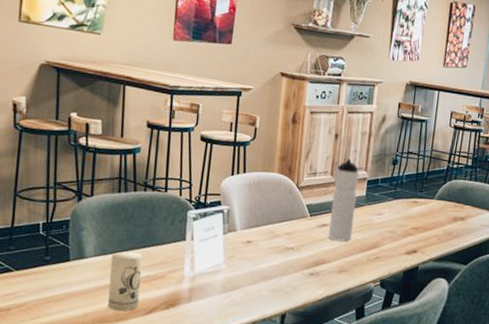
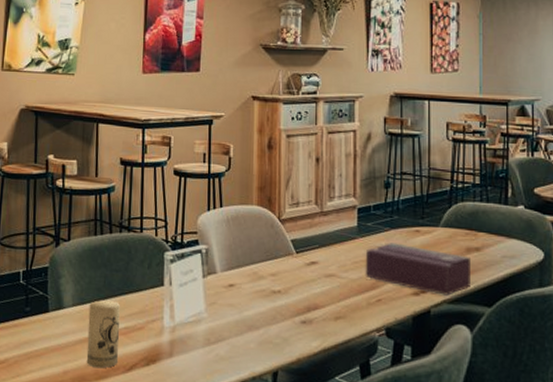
water bottle: present [328,159,360,241] -> none [319,185,348,282]
tissue box: none [368,211,456,255] -> present [365,243,470,296]

